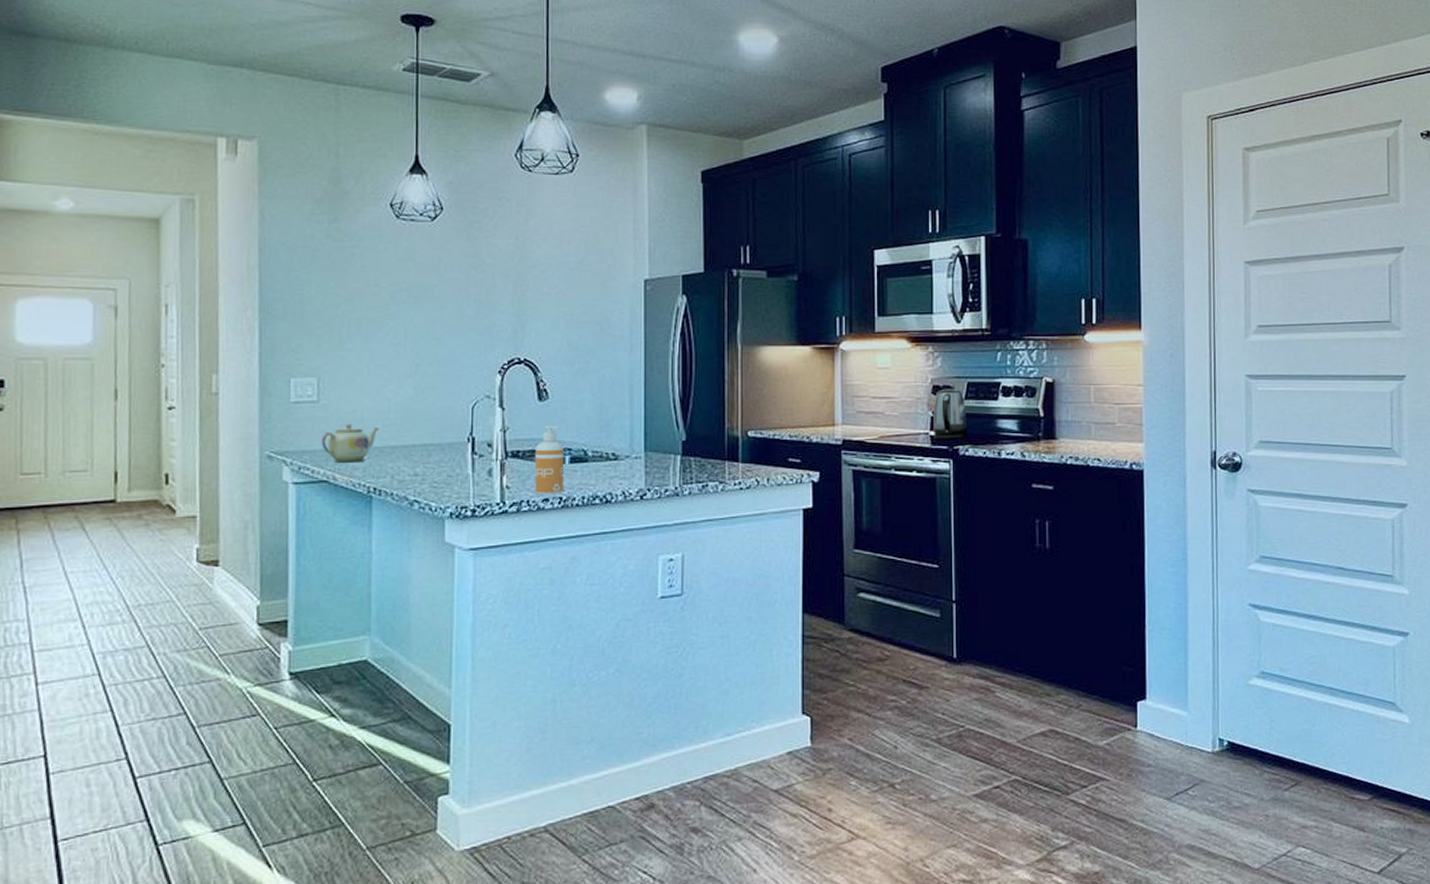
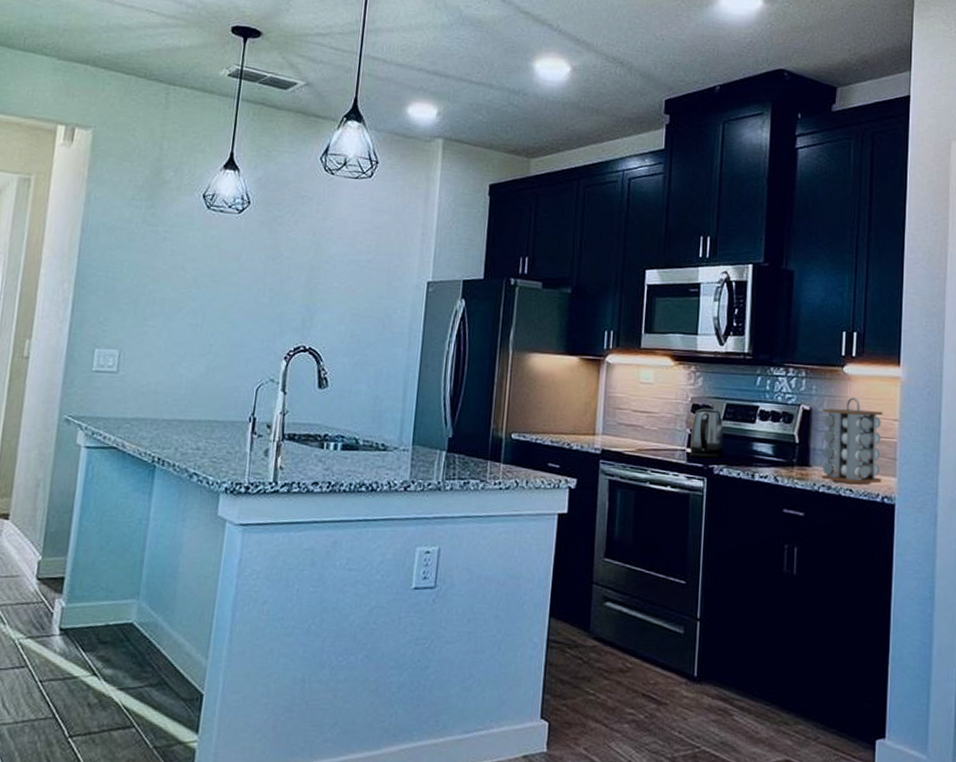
teapot: present [321,424,380,463] -> none [115,395,170,433]
soap dispenser: present [534,425,565,496] -> none [306,412,338,480]
spice rack: none [1066,366,1129,454] -> present [821,397,883,485]

